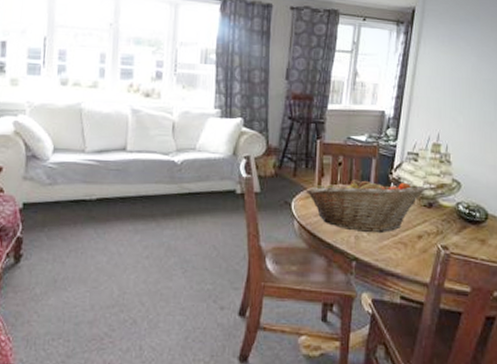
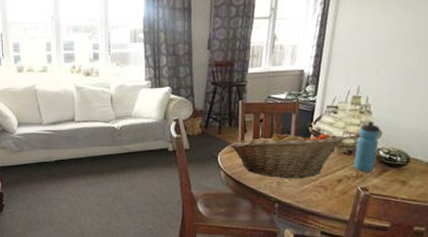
water bottle: none [434,171,460,228] -> present [354,121,380,172]

